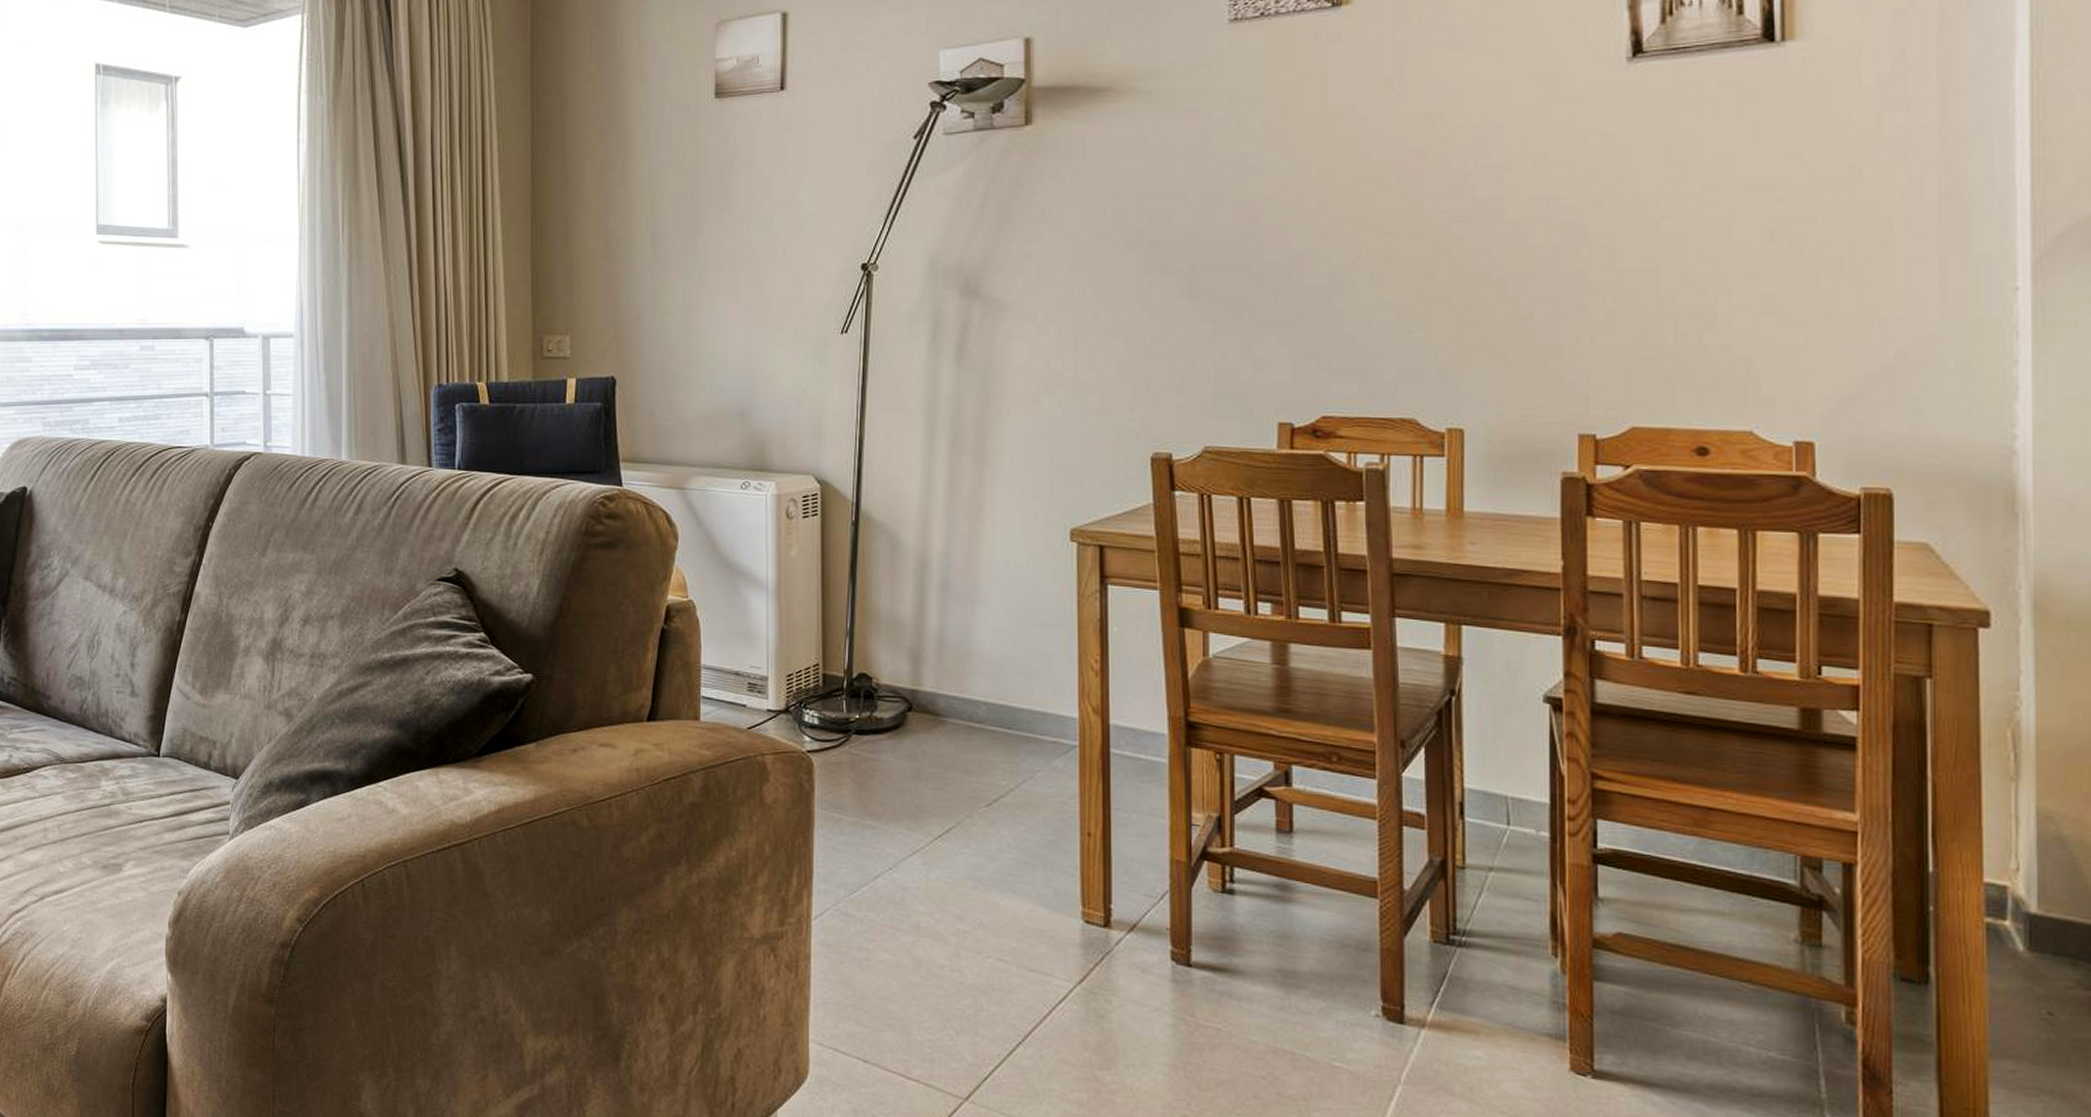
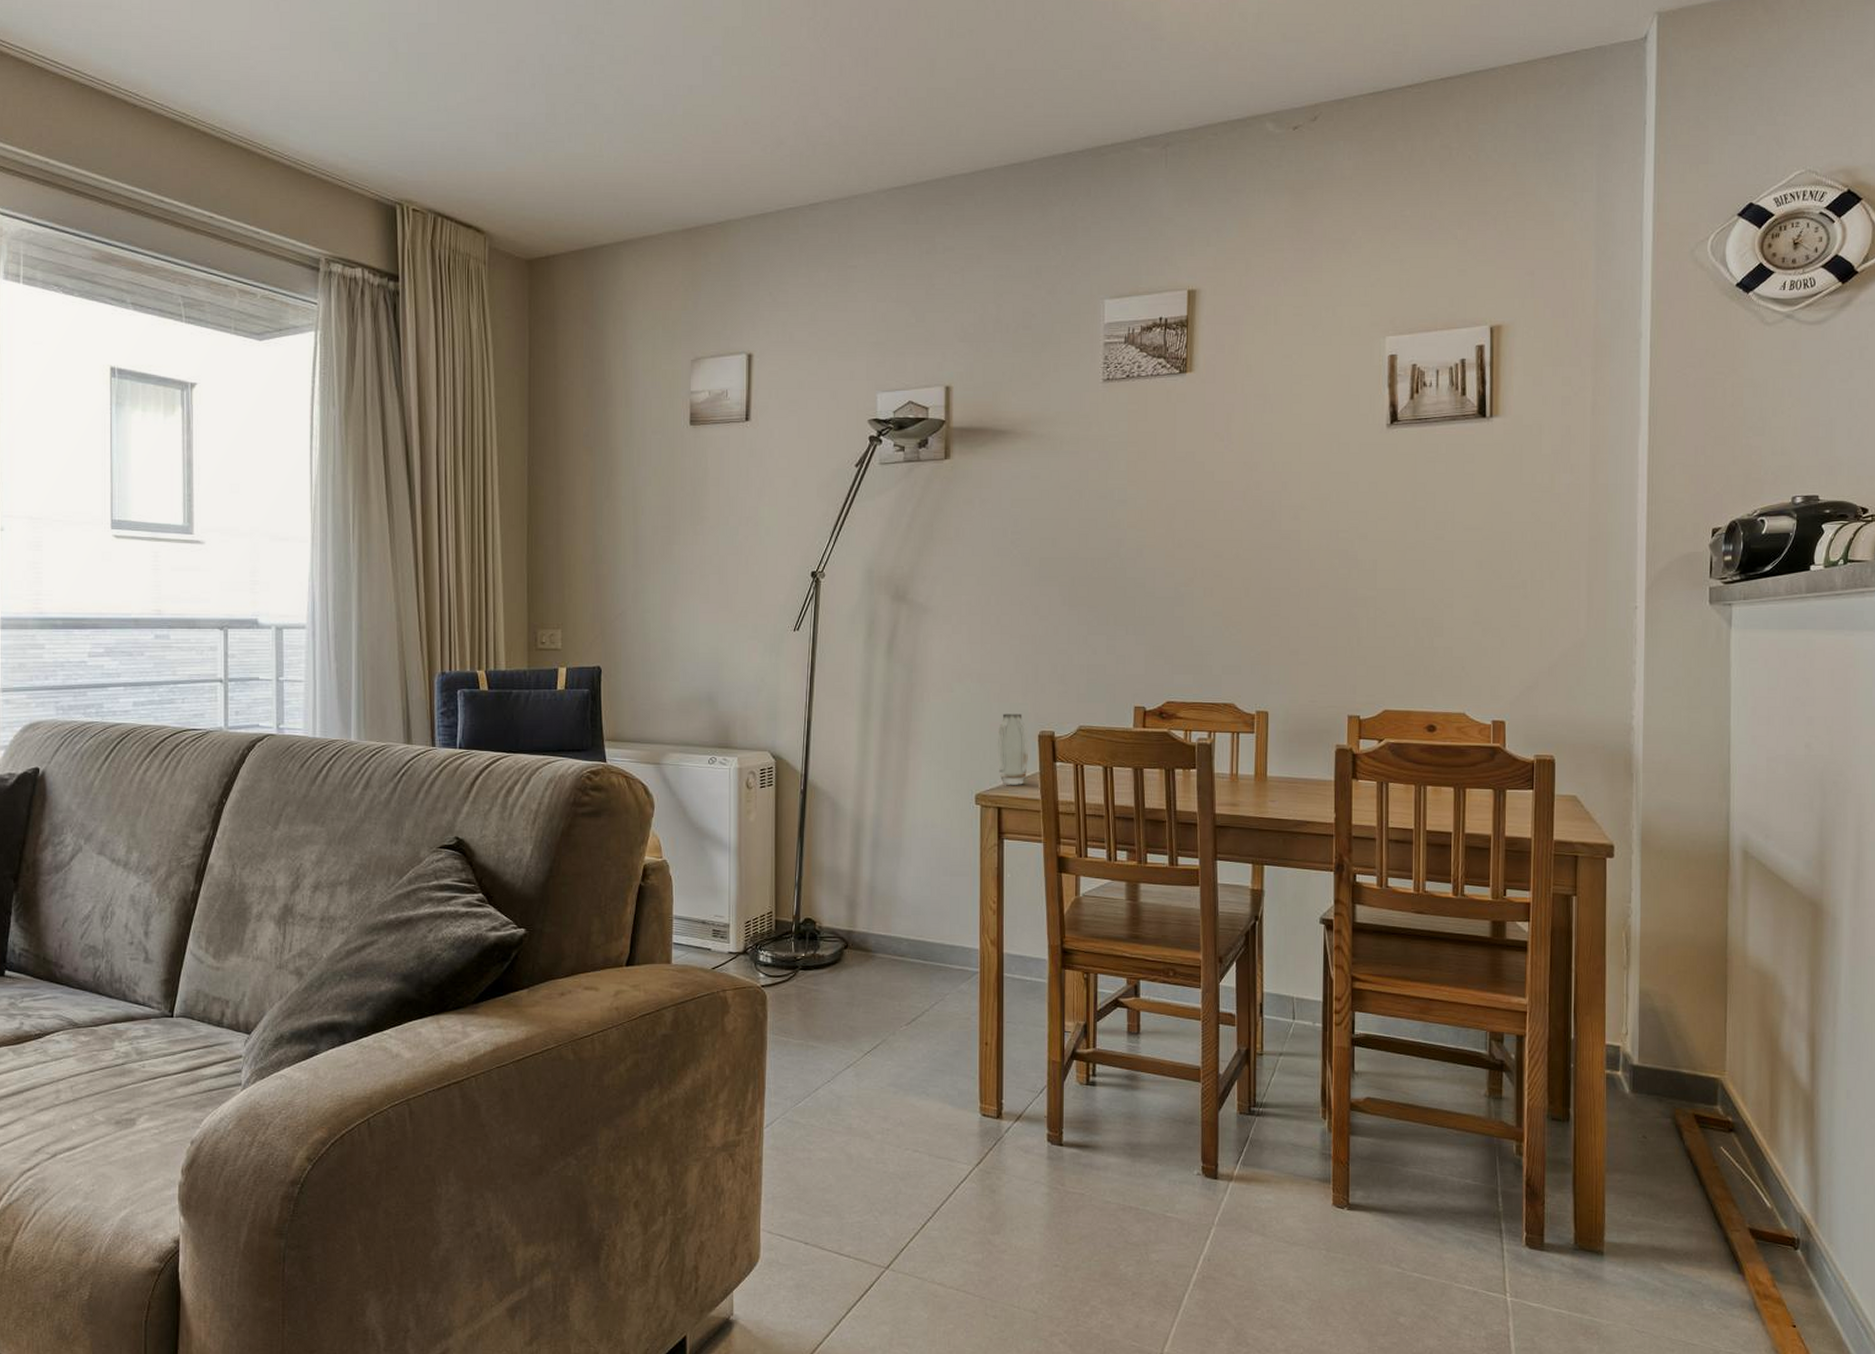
vase: none [1097,431,1139,519] -> present [997,714,1029,785]

